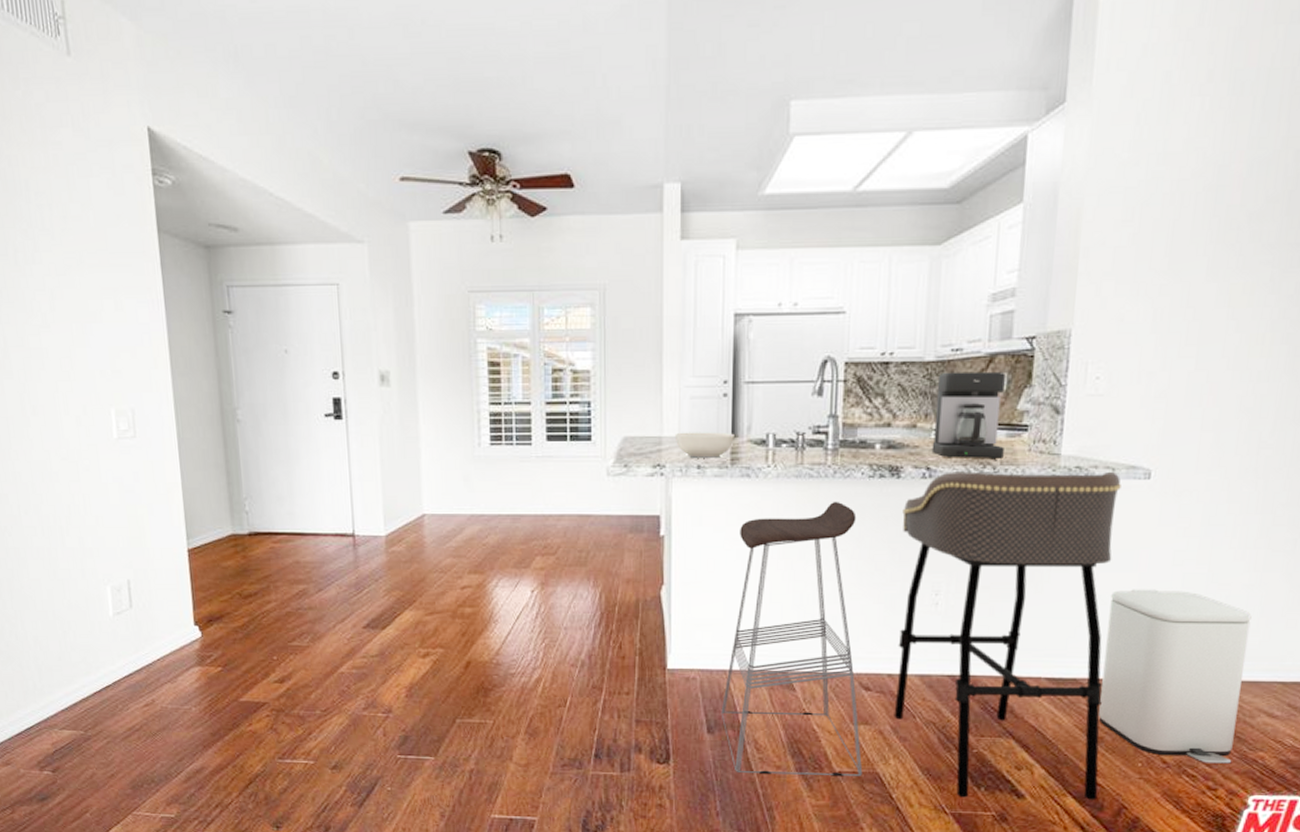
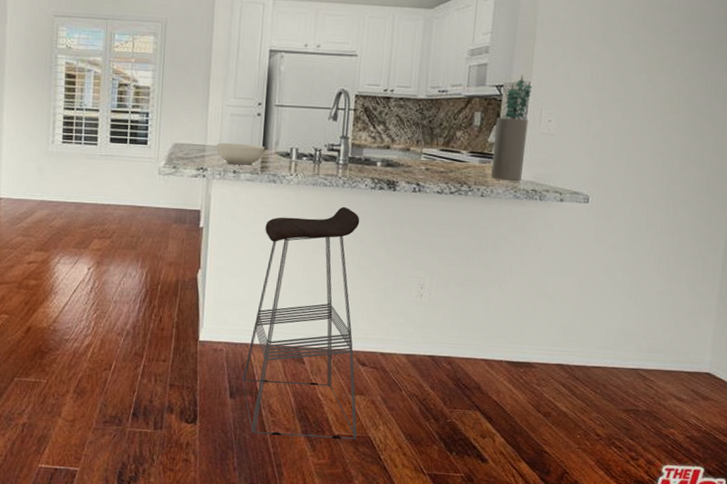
bar stool: present [894,471,1121,800] -> none [384,188,567,466]
coffee maker: present [931,371,1005,460] -> none [421,108,480,181]
vase: none [1022,321,1074,458] -> present [491,75,532,182]
pedal bin: present [1098,589,1252,765] -> none [547,291,665,439]

